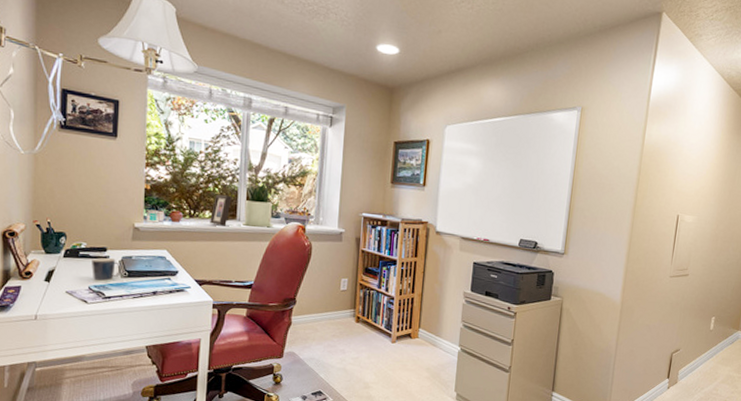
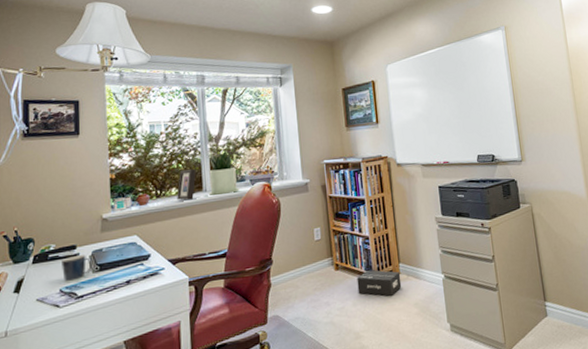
box: none [374,328,419,357] -> present [357,269,402,297]

